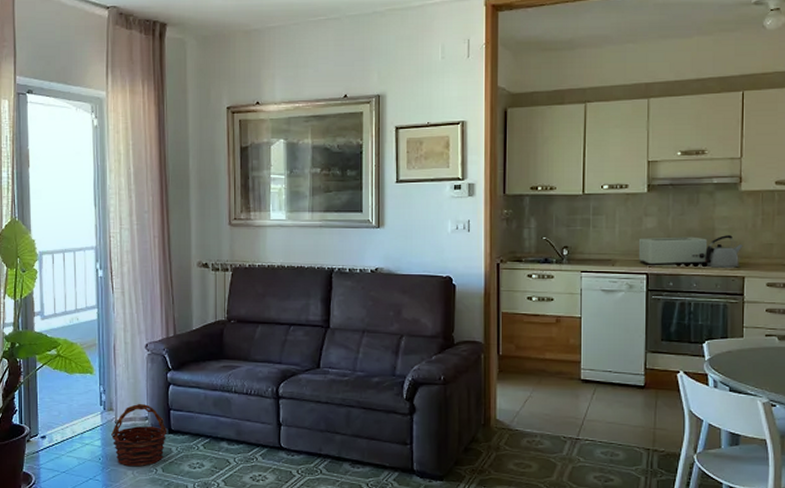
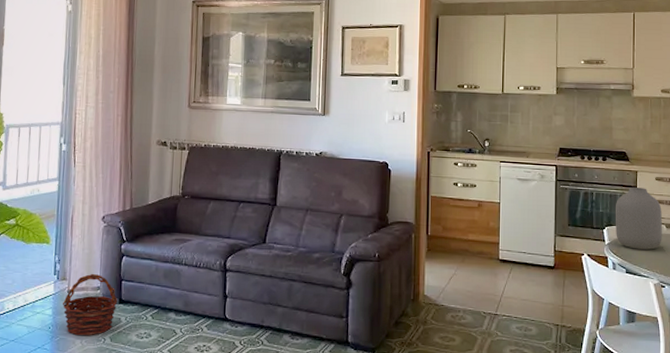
toaster: present [638,236,708,266] -> none [548,134,607,160]
kettle: present [705,235,743,268] -> none [605,134,636,163]
vase: none [717,295,774,365] -> present [615,187,662,250]

